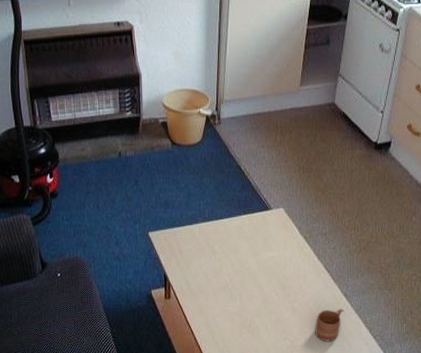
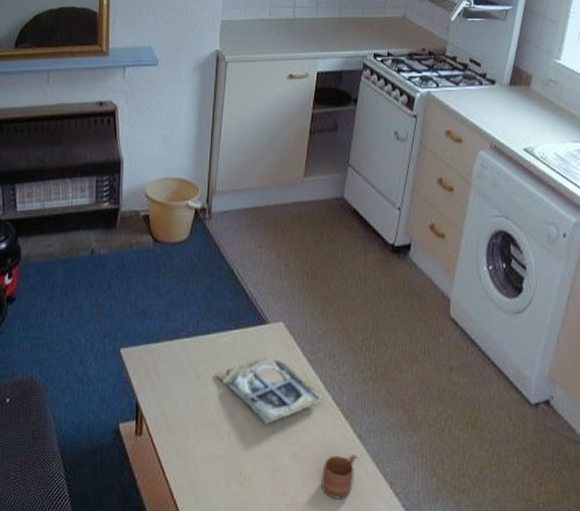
magazine: none [228,236,317,288] -> present [215,357,324,425]

